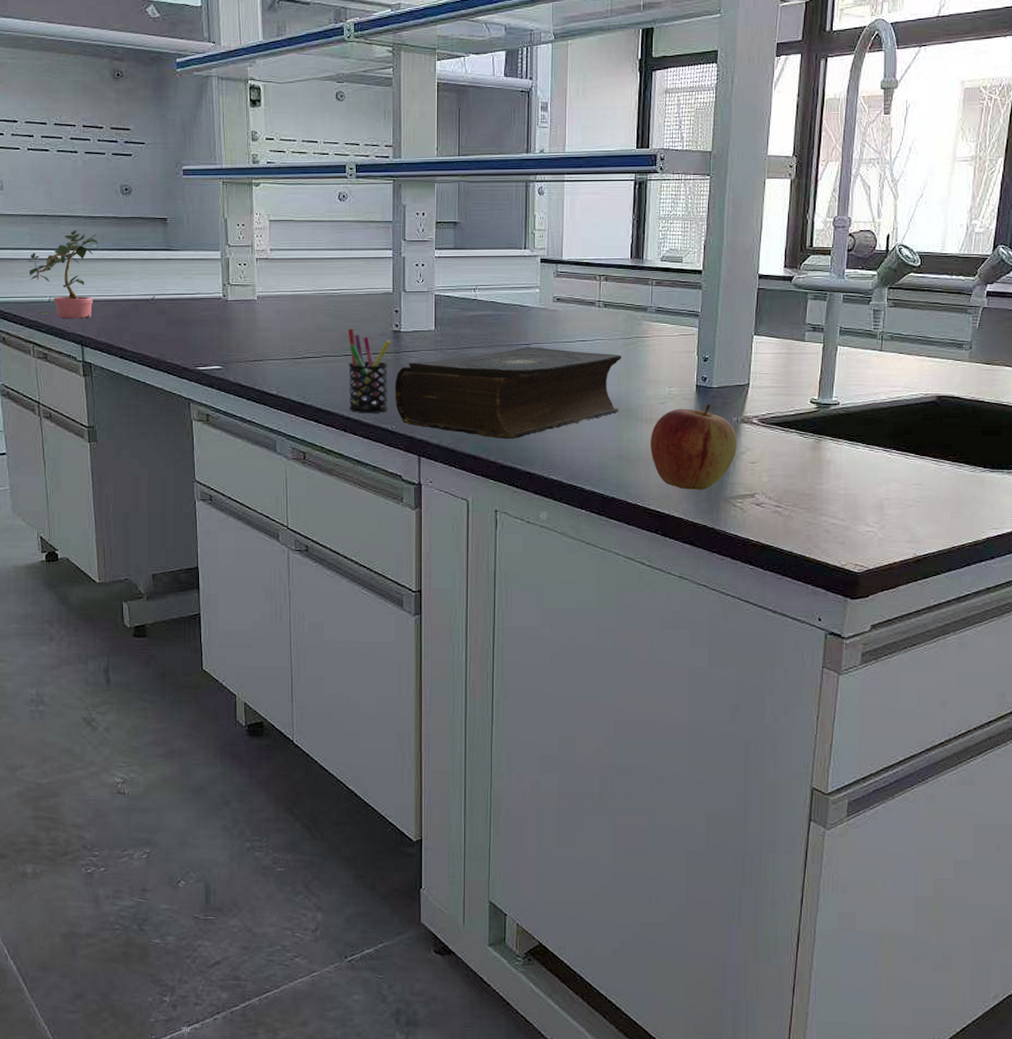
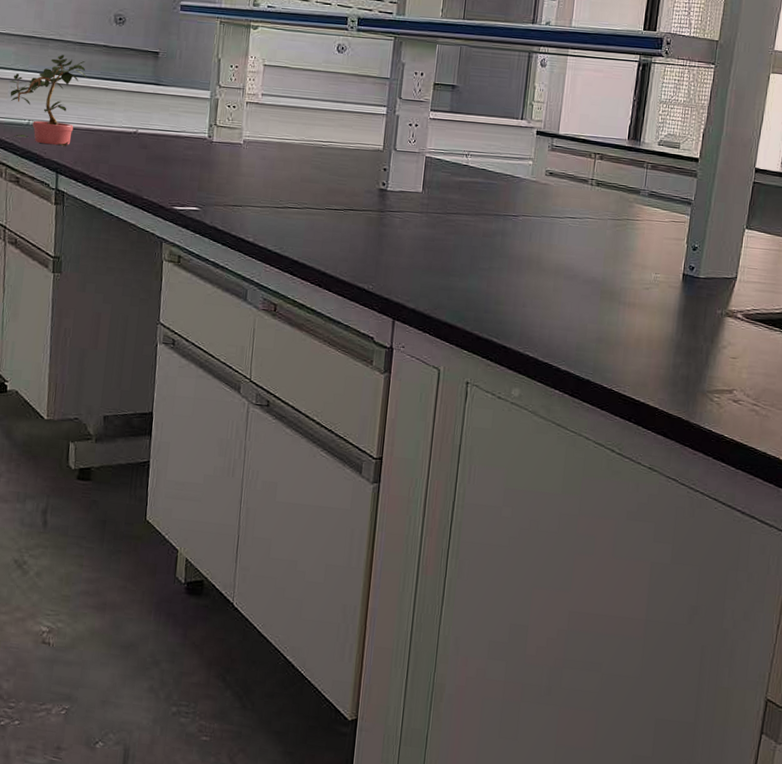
pen holder: present [347,328,391,413] -> none [326,182,377,271]
book: present [394,346,621,439] -> none [374,218,610,311]
apple: present [650,403,737,490] -> none [631,293,720,381]

